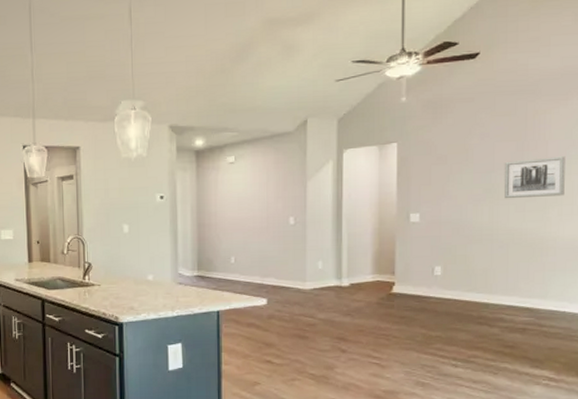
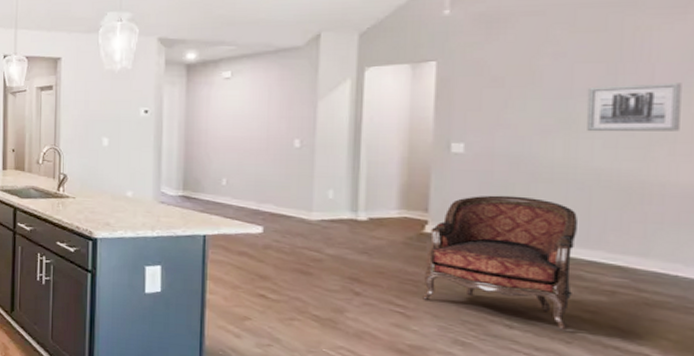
armchair: none [393,256,499,364] -> present [423,195,577,331]

